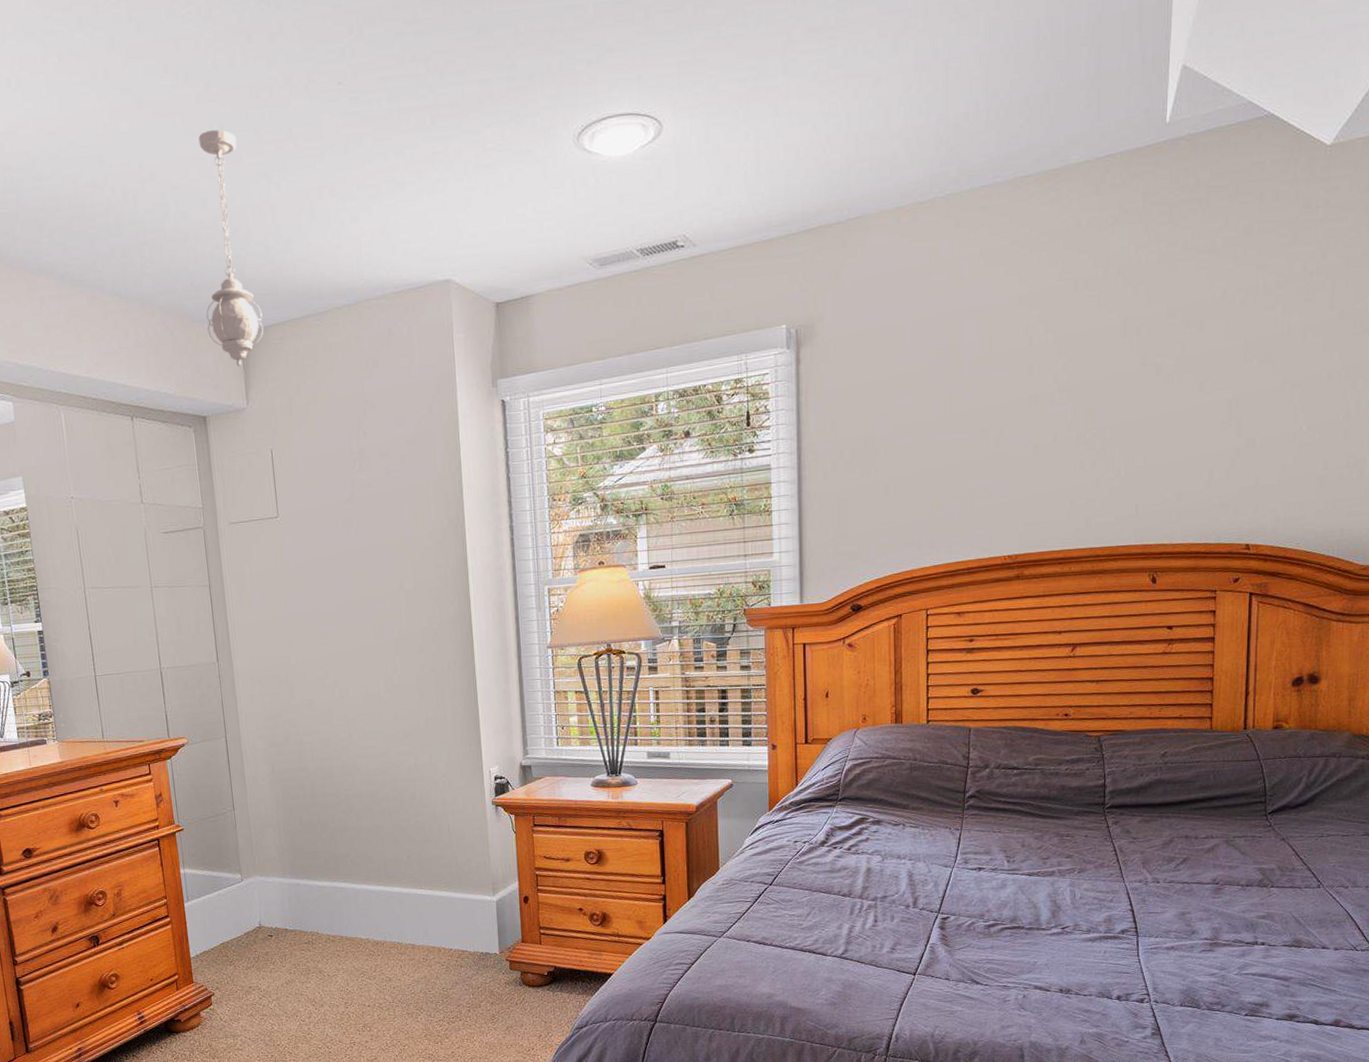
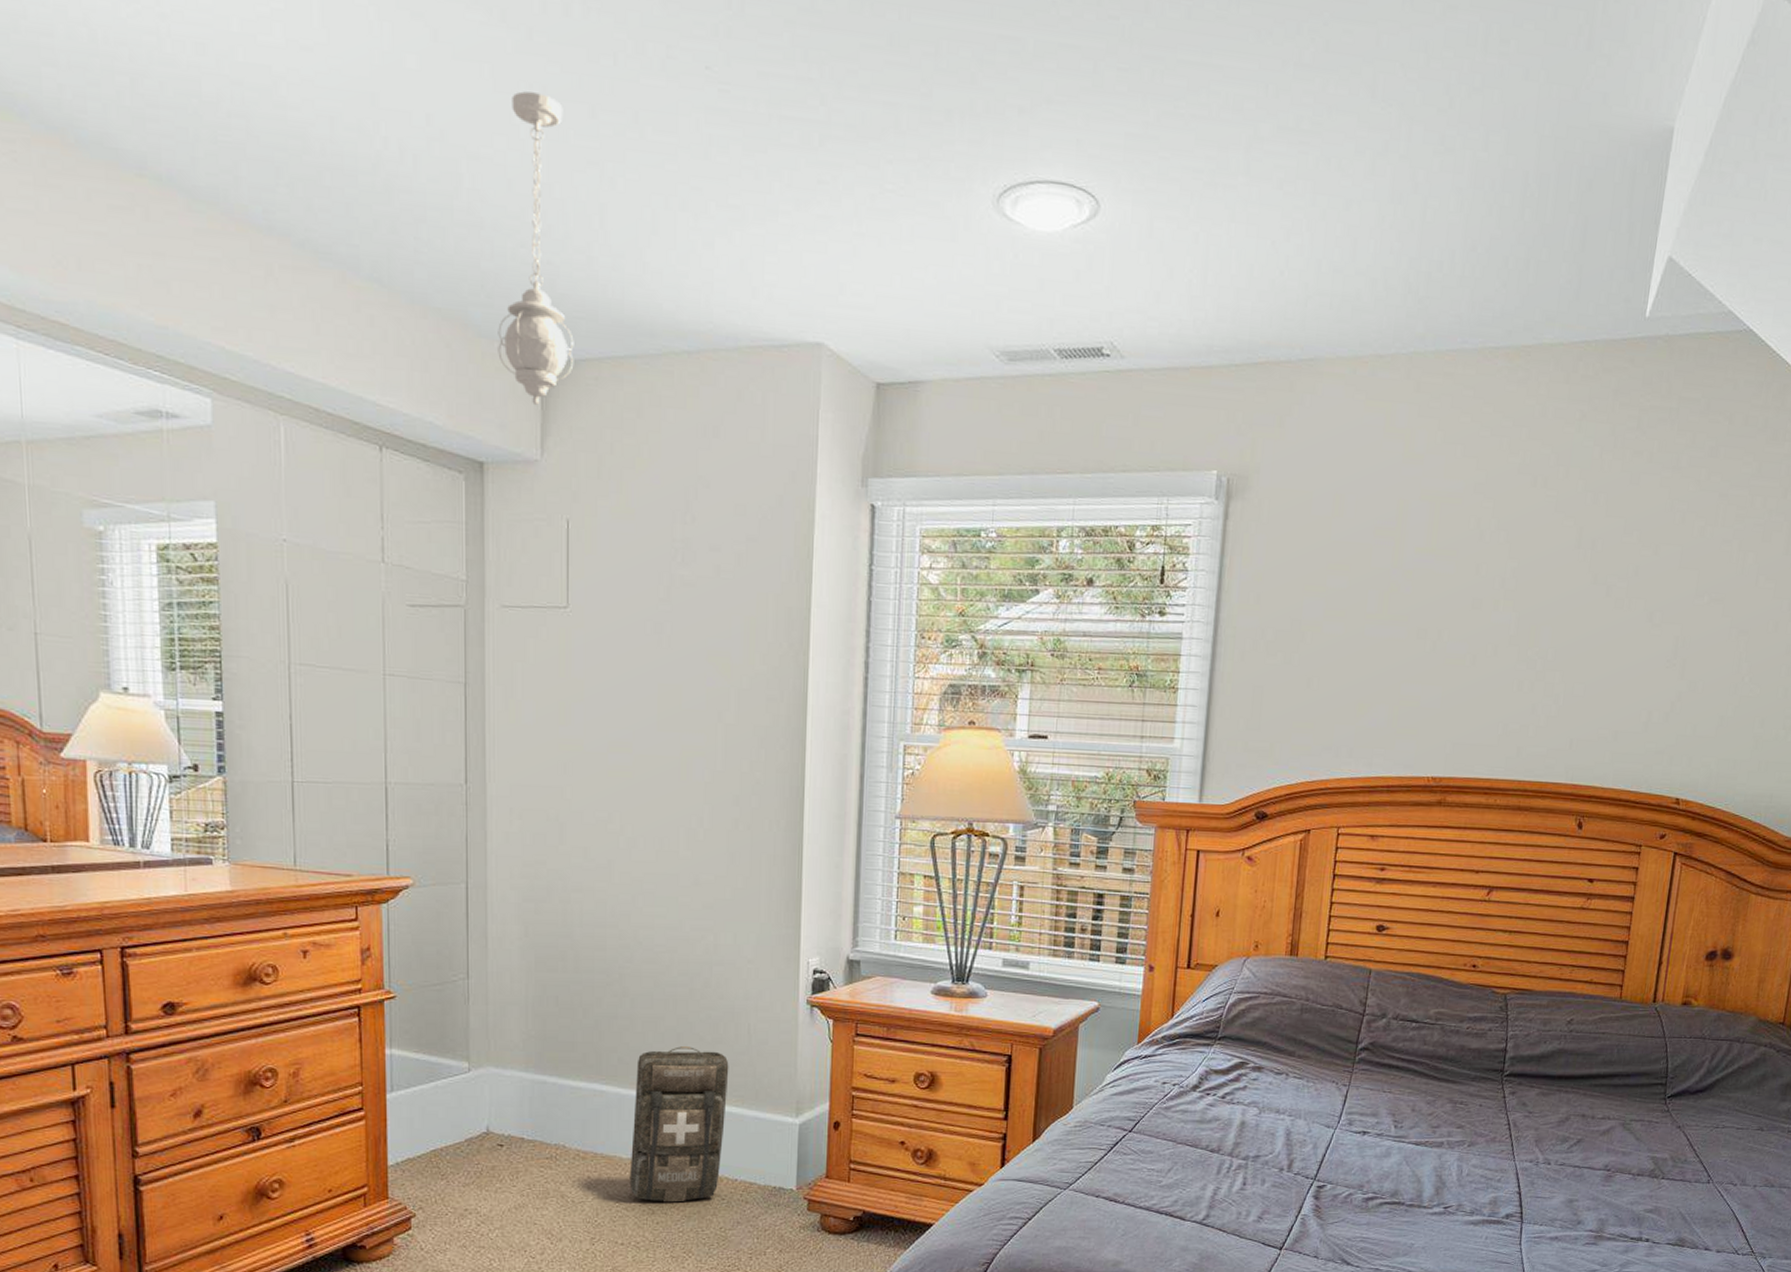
backpack: none [365,847,438,971] -> present [629,1046,729,1203]

